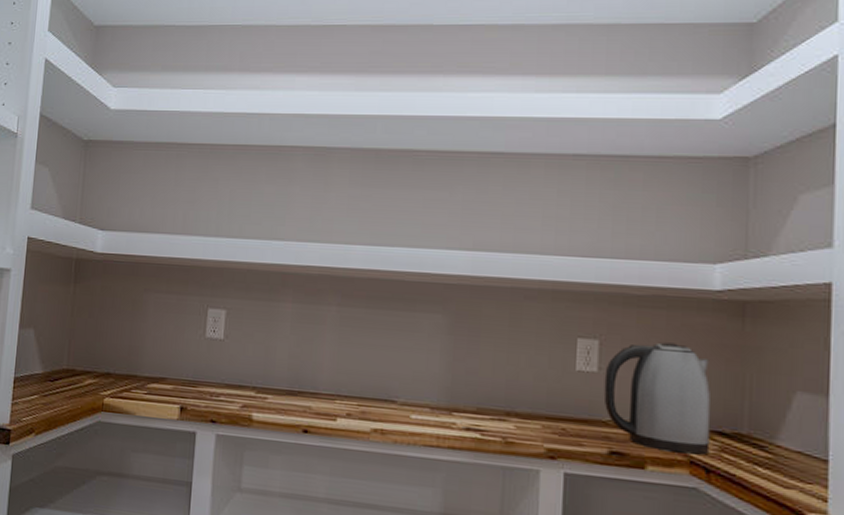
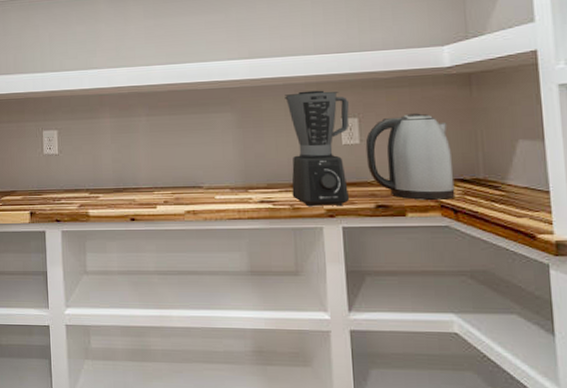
blender: none [506,298,589,447] -> present [285,90,350,207]

